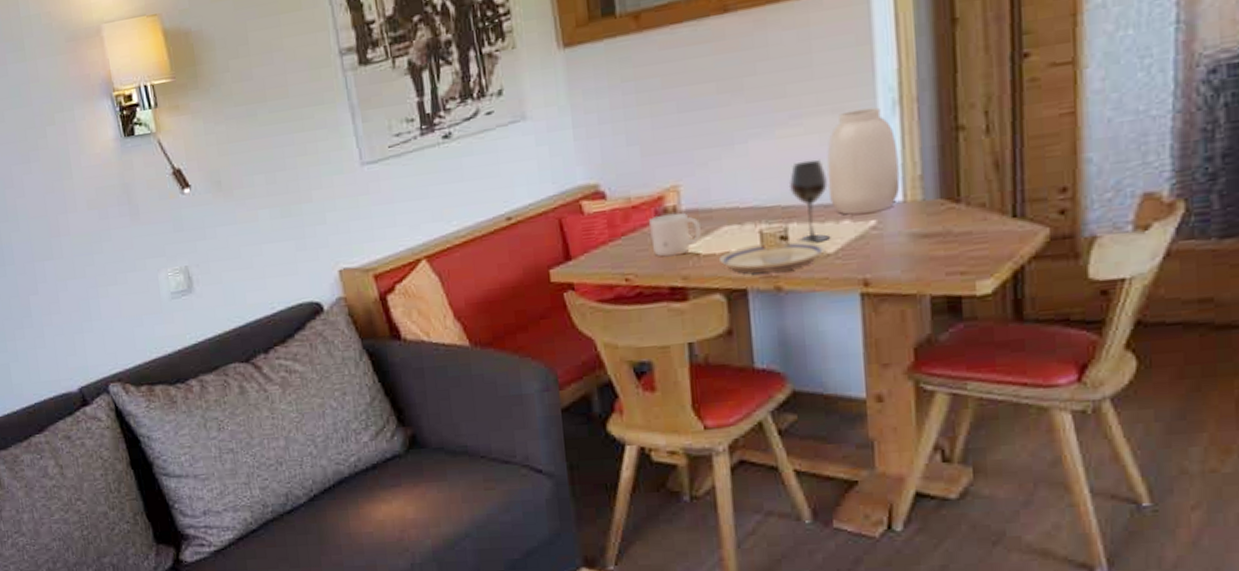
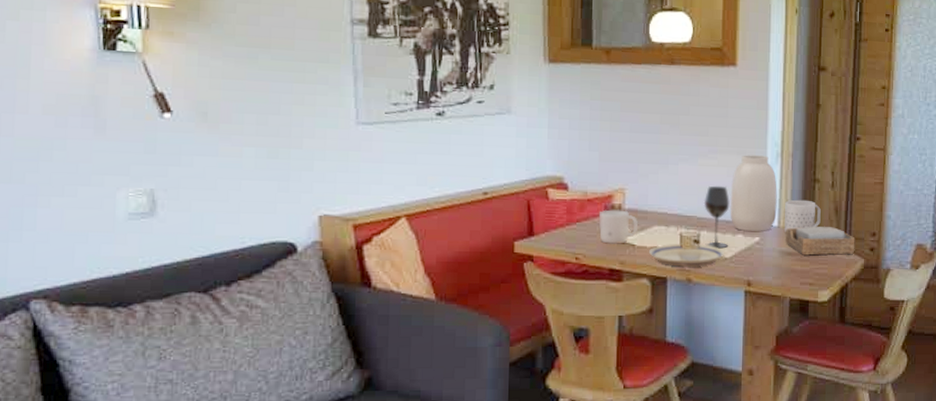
mug: none [912,158,972,207] -> present [785,199,821,232]
napkin holder: none [916,189,1033,235] -> present [786,226,855,256]

